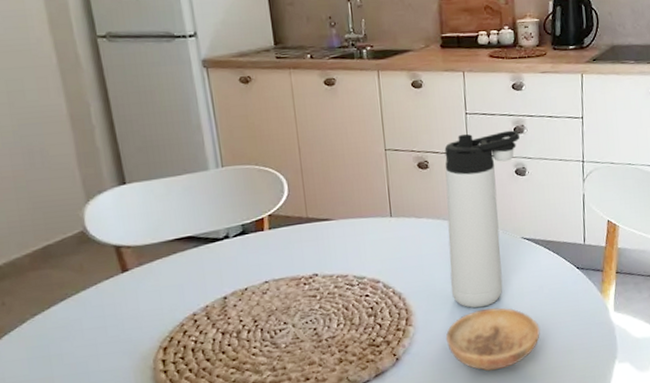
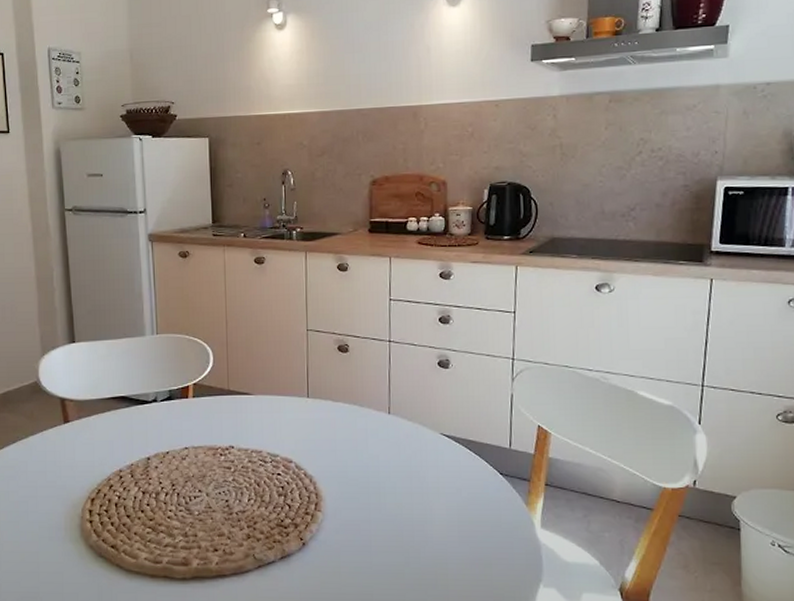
thermos bottle: present [444,130,520,308] -> none [363,320,445,503]
bowl: present [445,307,540,371] -> none [354,505,455,573]

